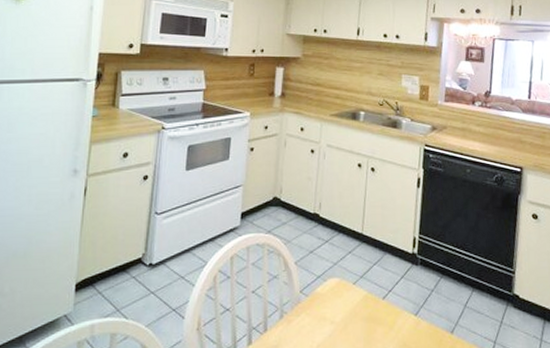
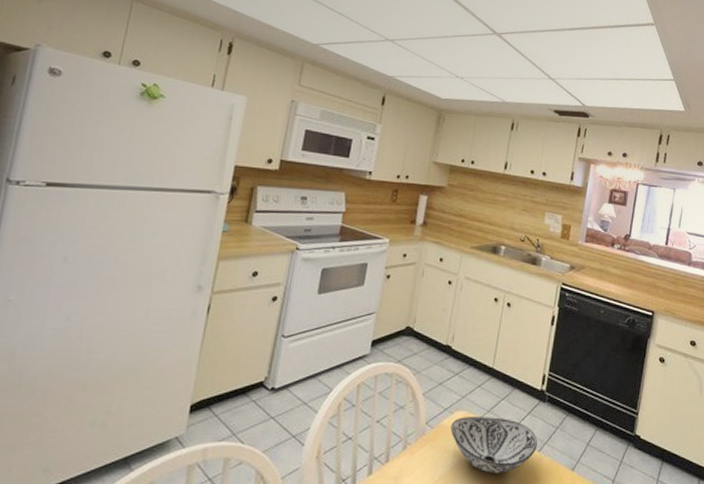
decorative bowl: none [325,282,413,339] -> present [450,417,537,473]

